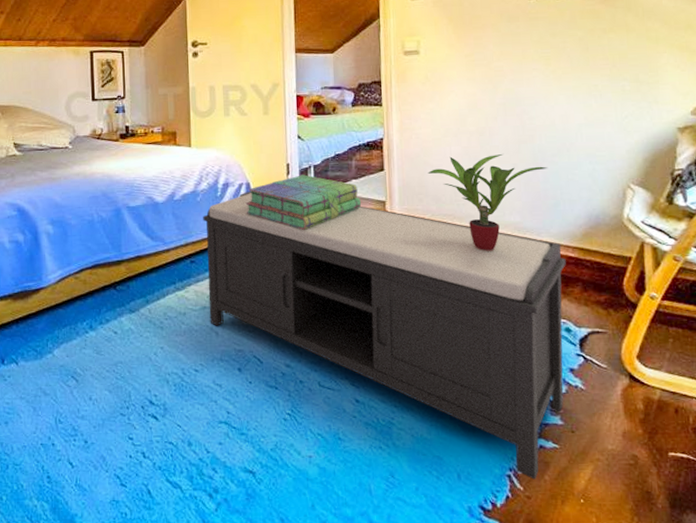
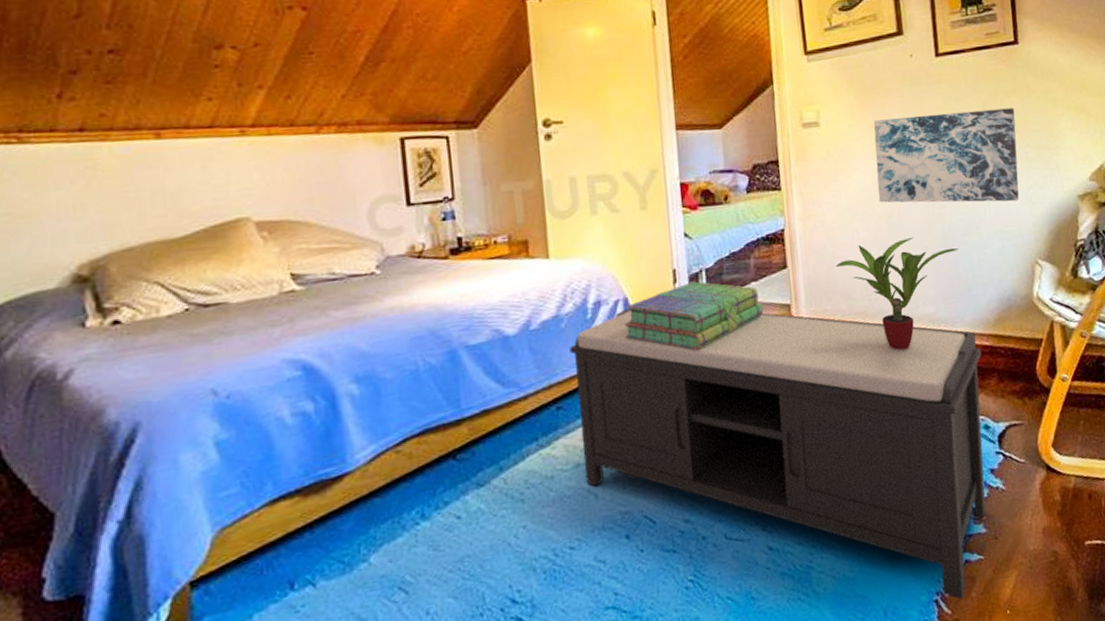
wall art: none [469,44,613,129] -> present [873,108,1019,203]

